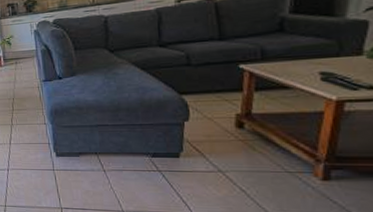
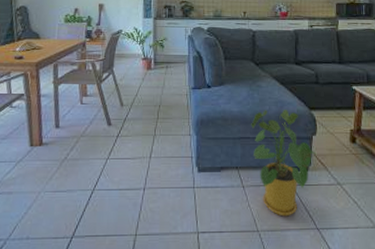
house plant: none [109,96,190,200] -> present [251,110,317,217]

